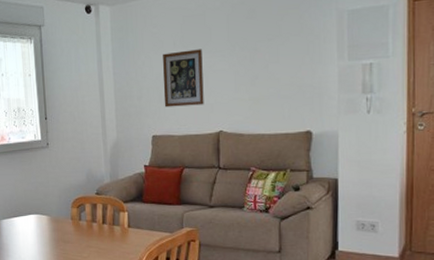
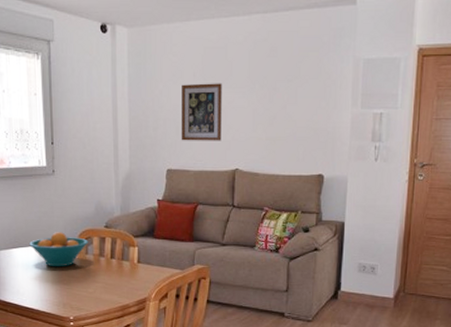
fruit bowl: none [28,200,81,234] -> present [29,232,88,267]

